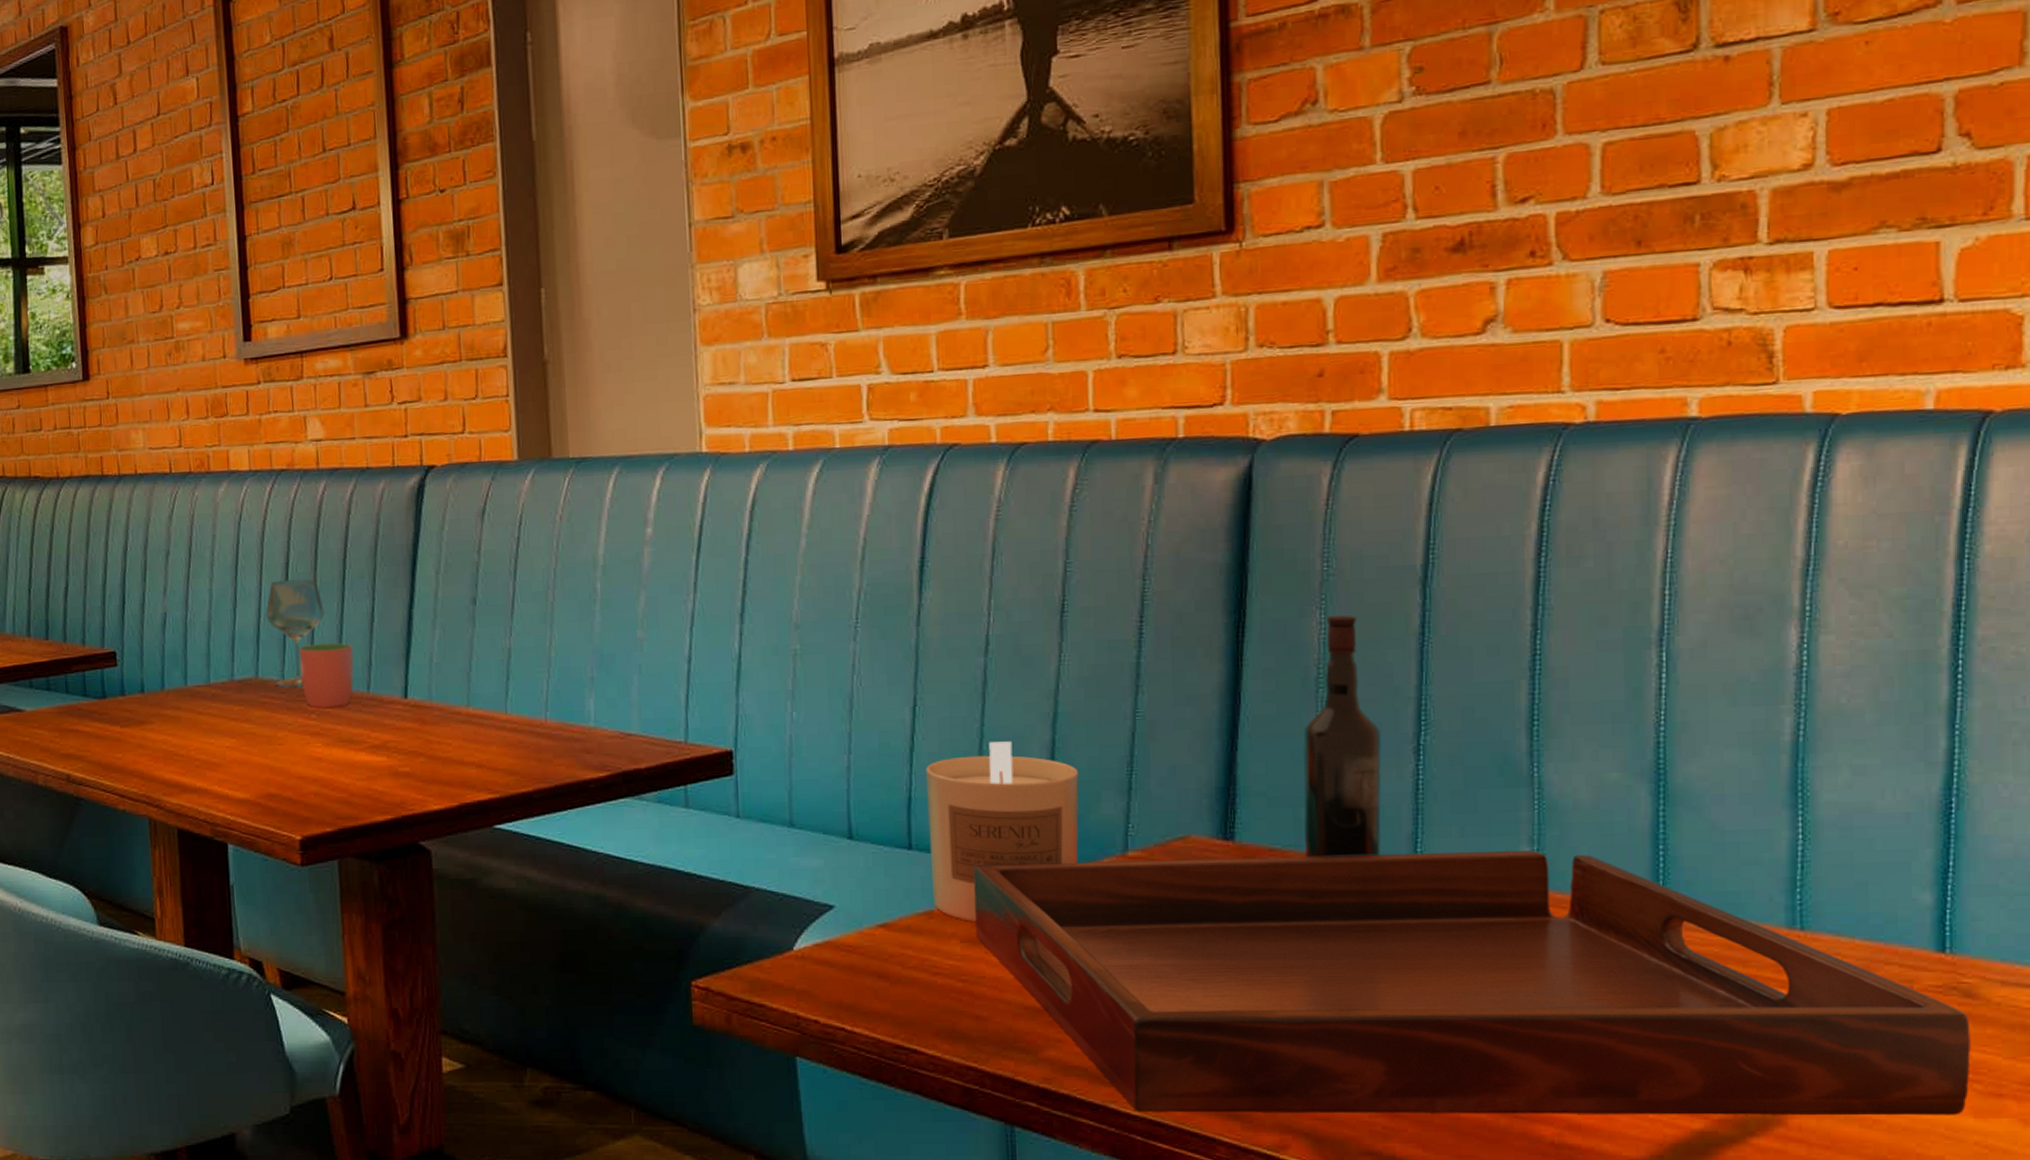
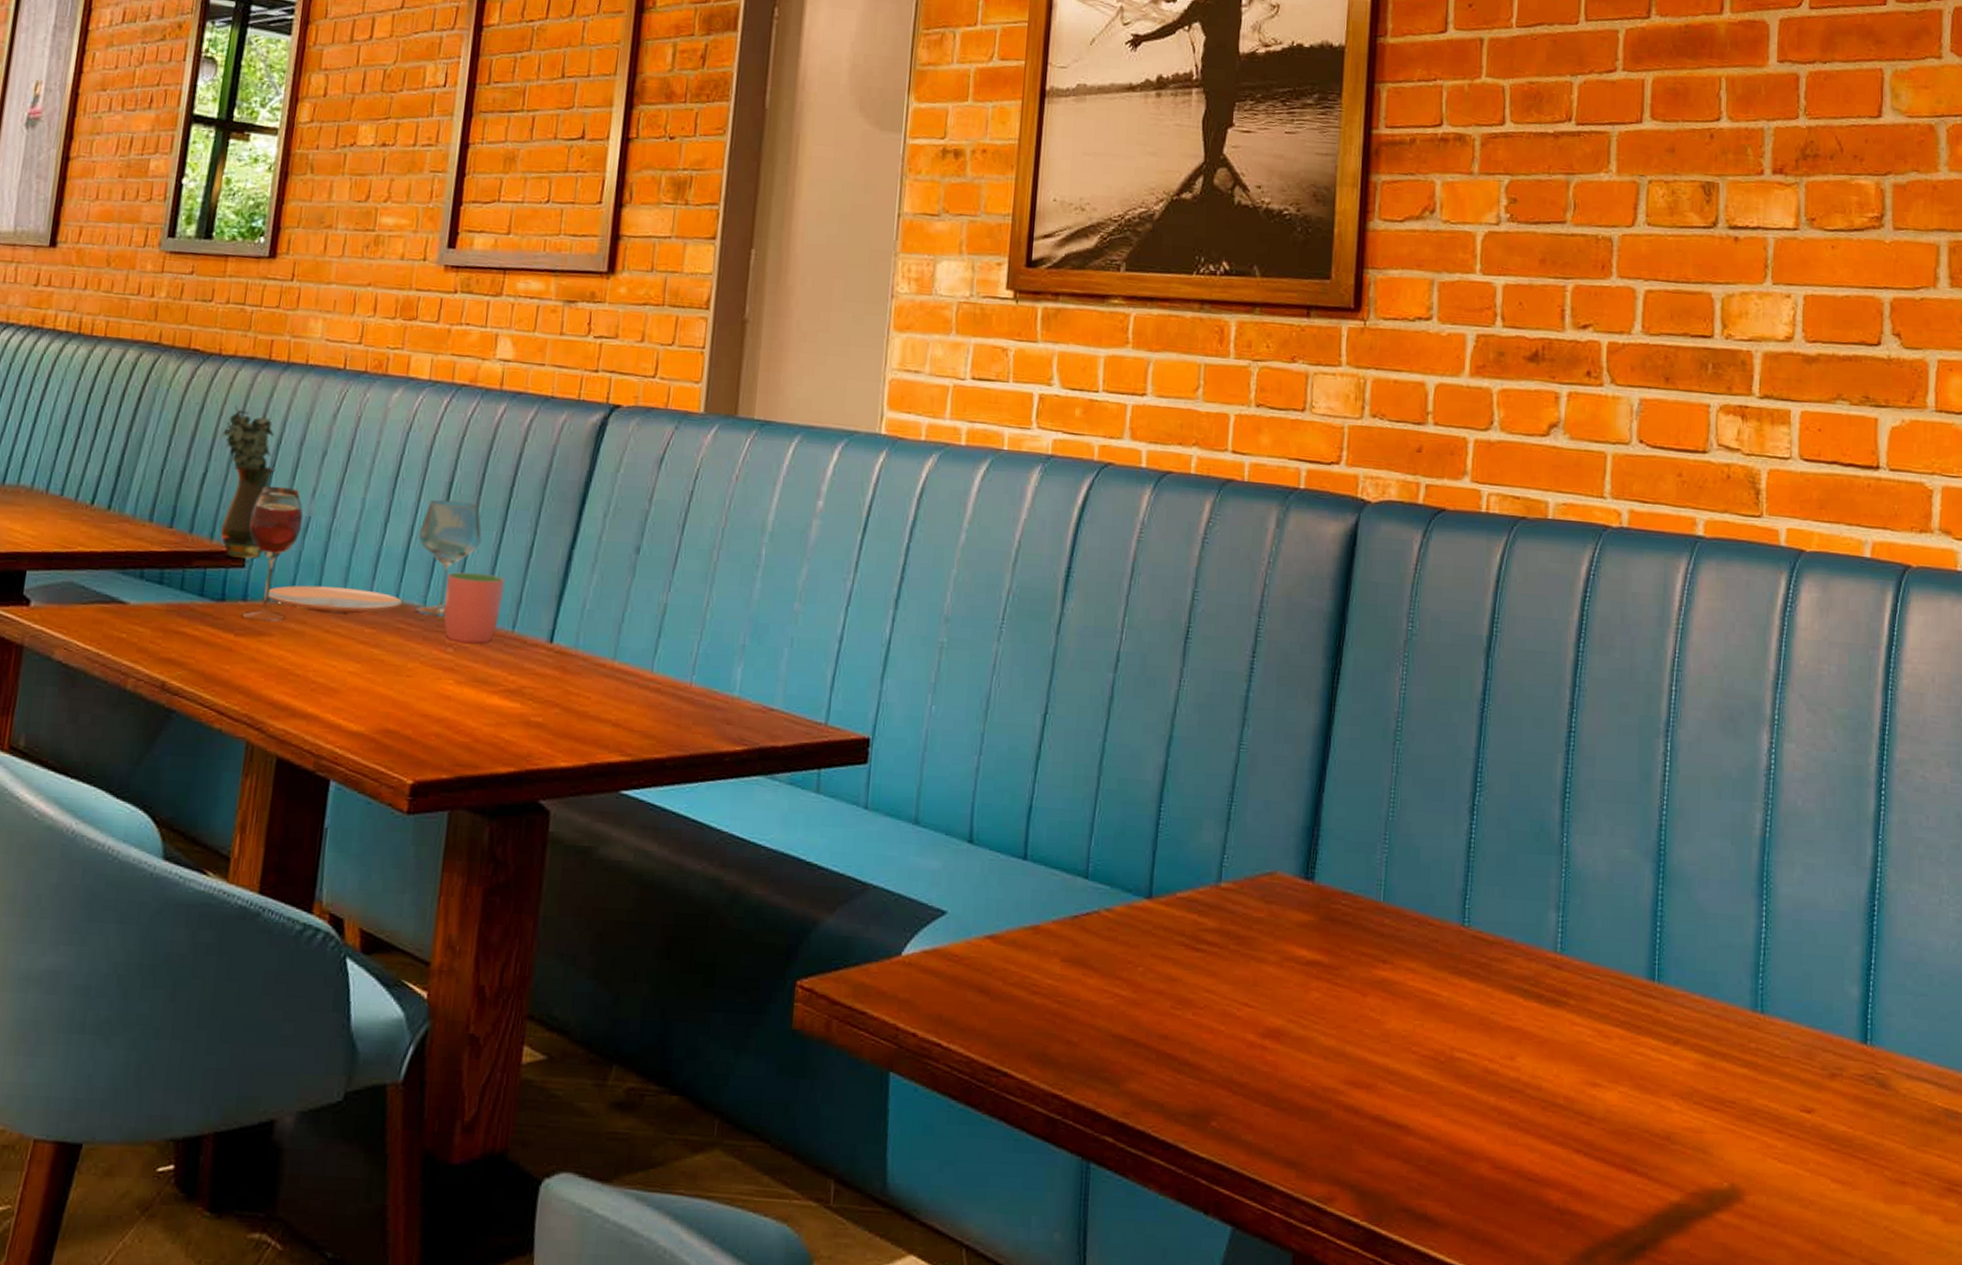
vase: none [74,522,130,659] -> present [220,405,276,559]
wineglass: none [113,589,161,713] -> present [242,486,304,623]
plate: none [142,672,262,697] -> present [268,585,402,614]
candle: present [926,741,1079,922] -> none [1040,758,1185,941]
serving tray: present [973,850,1971,1116] -> none [1076,882,1884,1200]
wine bottle: present [1303,615,1382,858] -> none [1373,673,1443,909]

